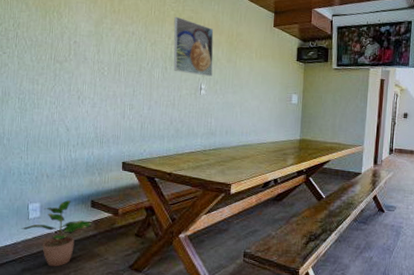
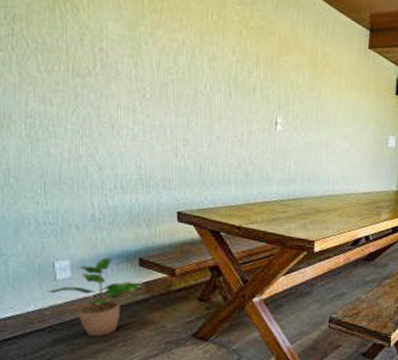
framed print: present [173,16,214,77] -> none [239,23,292,109]

